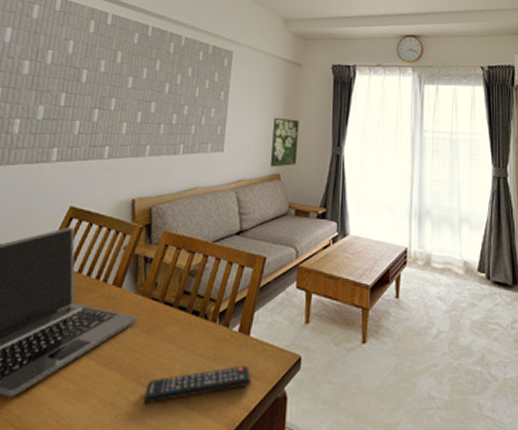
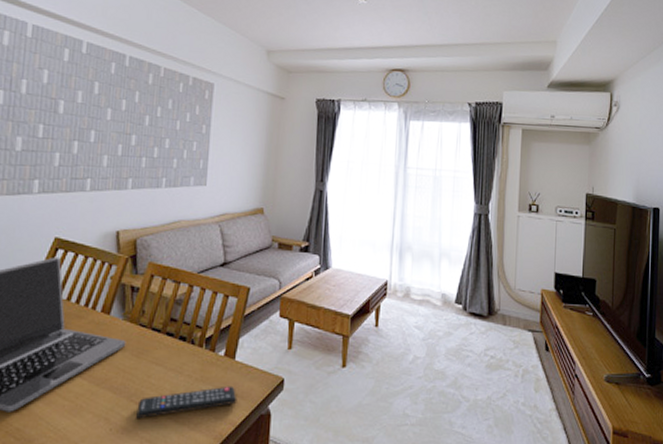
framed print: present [271,118,300,167] -> none [254,153,283,202]

